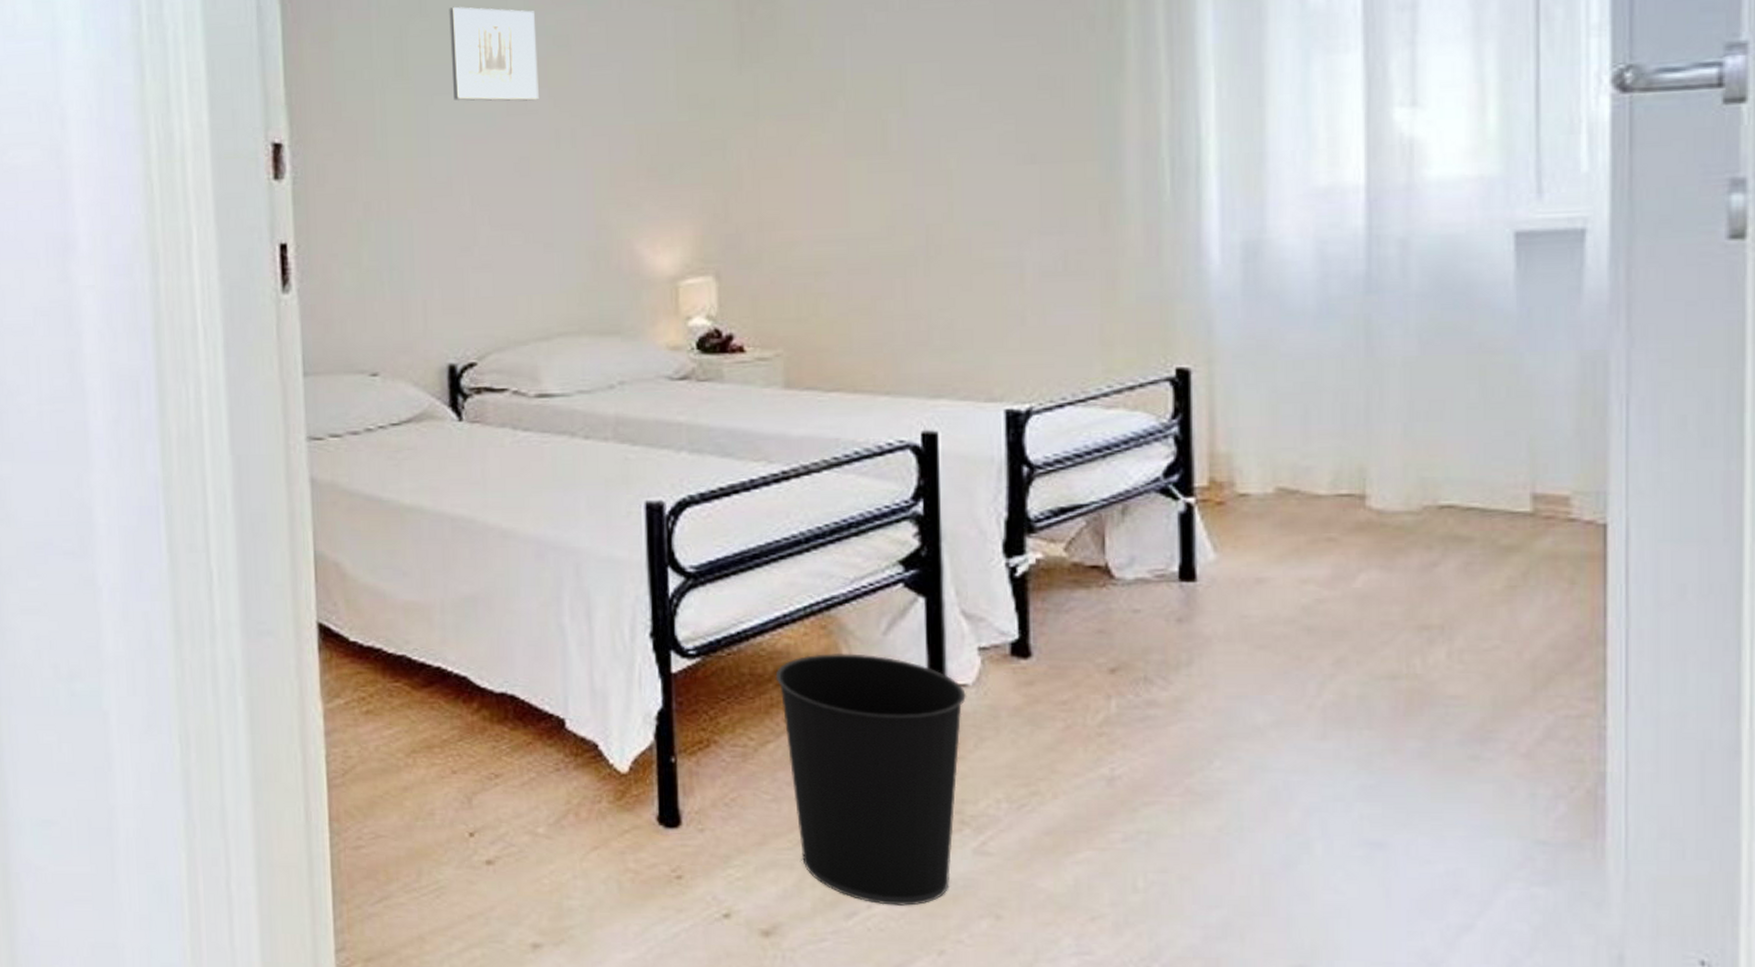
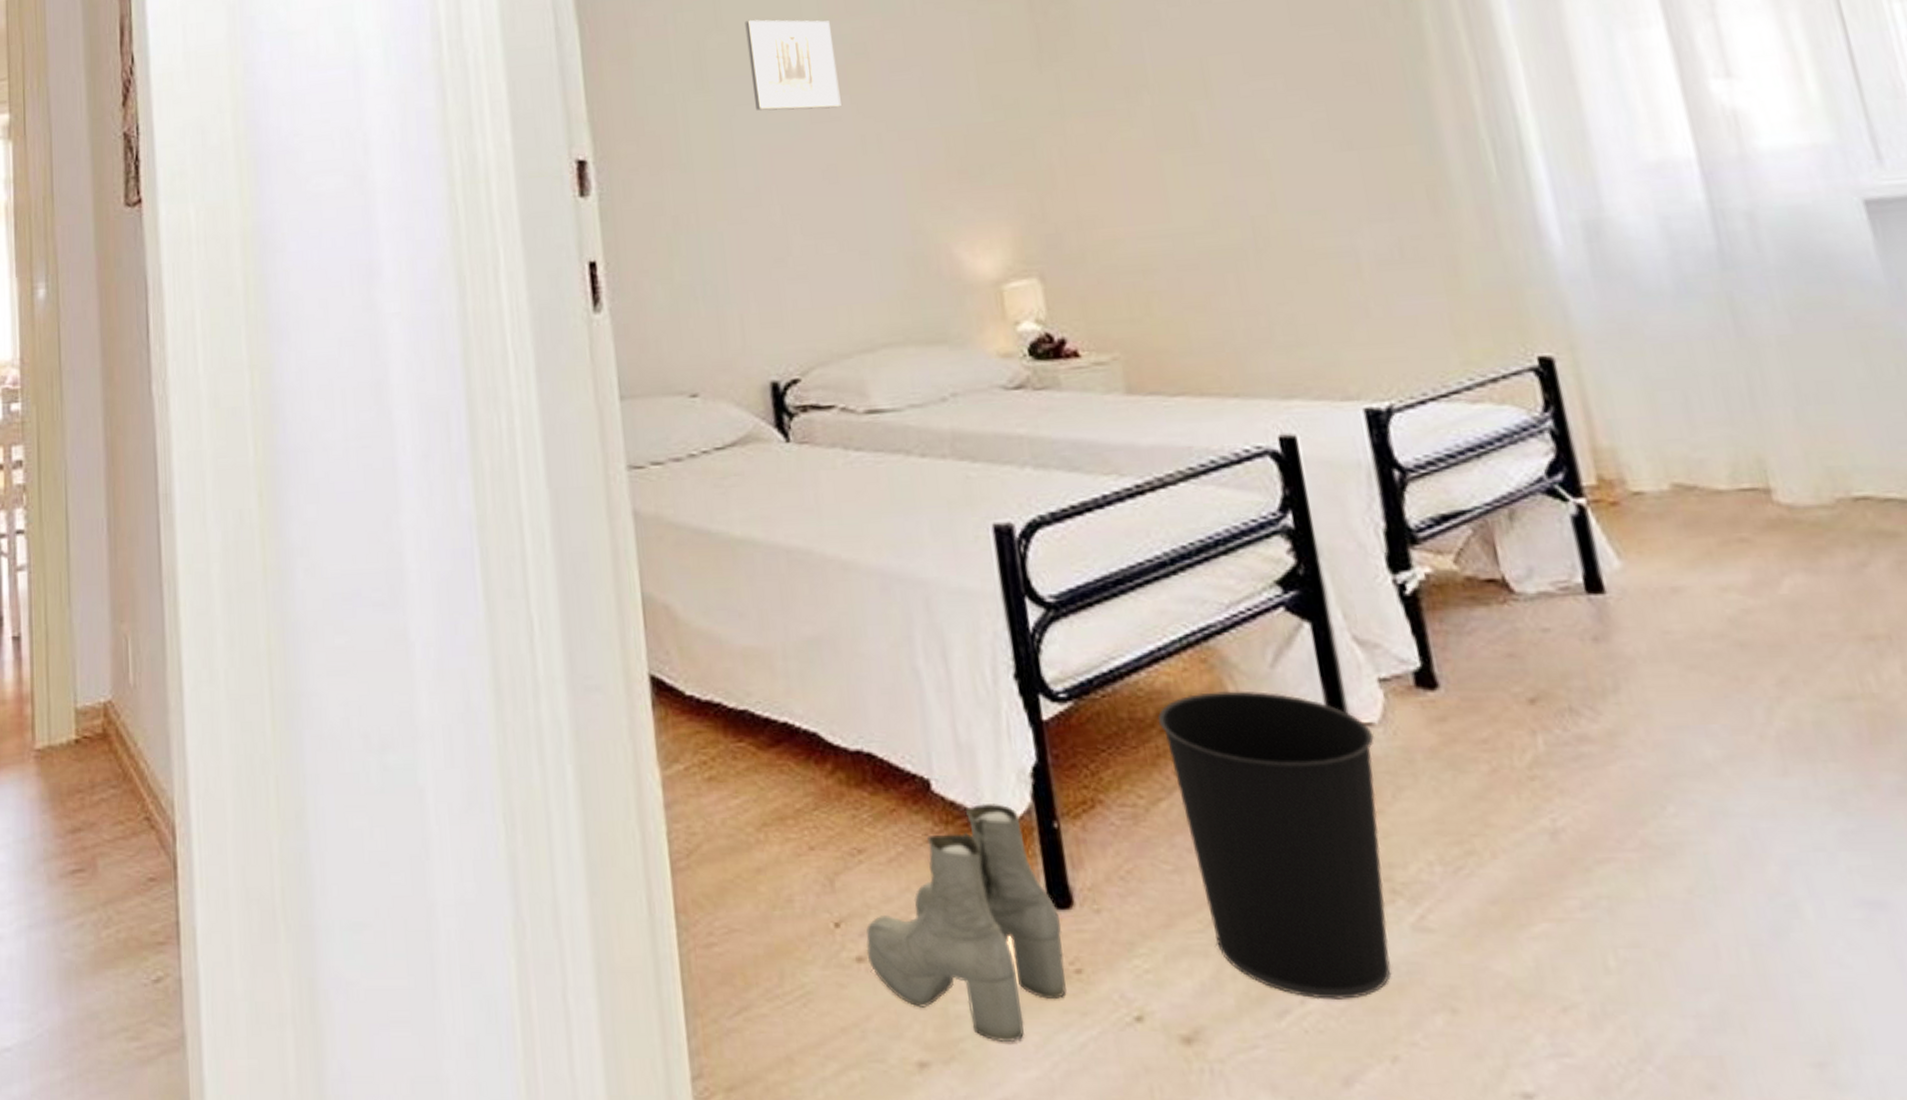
boots: none [495,741,669,931] -> present [866,804,1066,1043]

